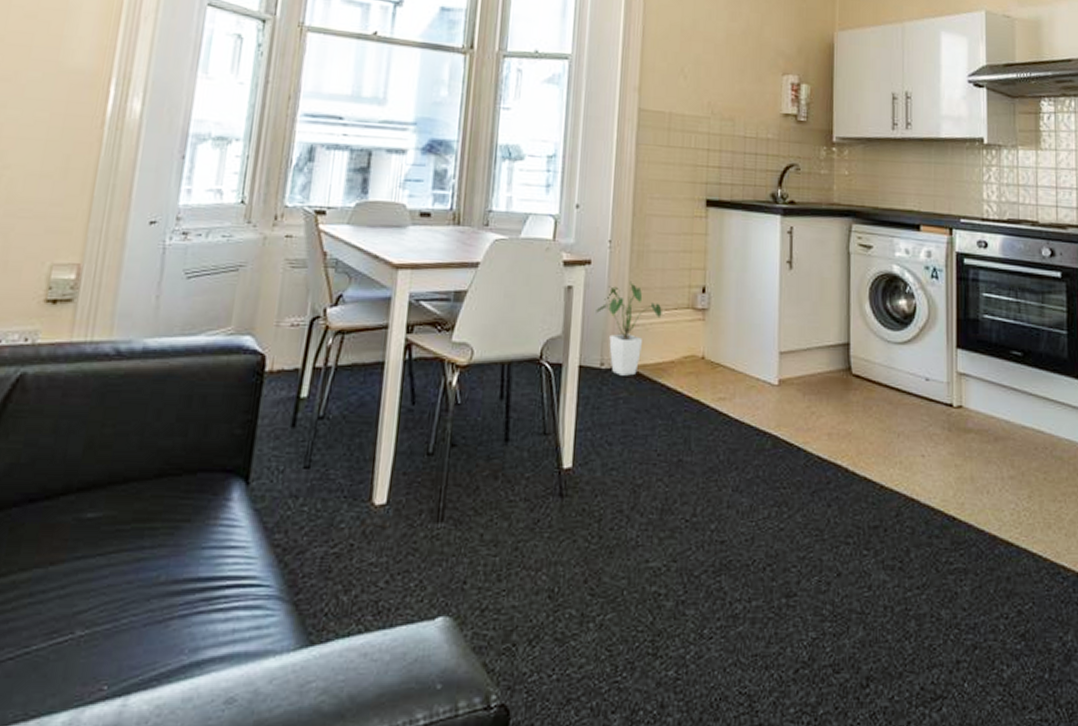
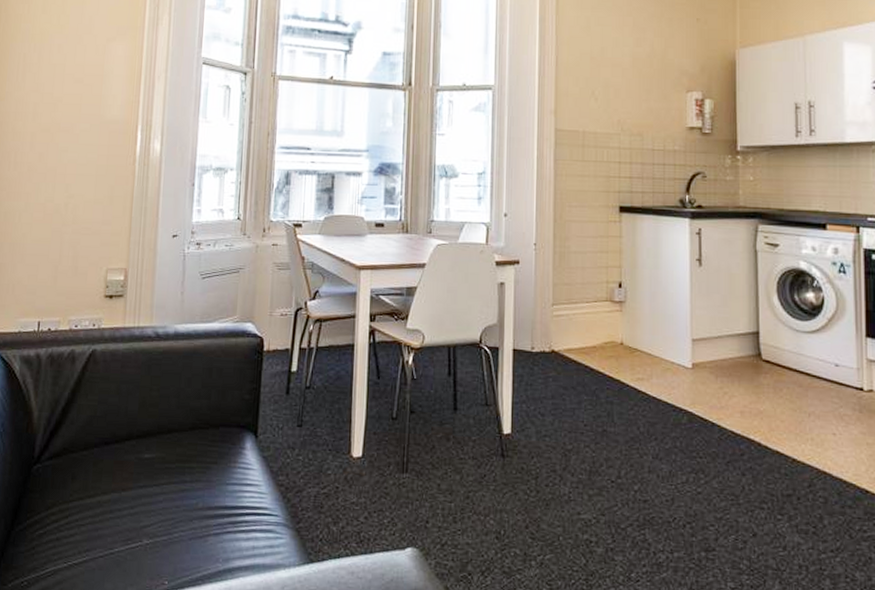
house plant: present [596,281,662,376] -> none [525,278,583,358]

